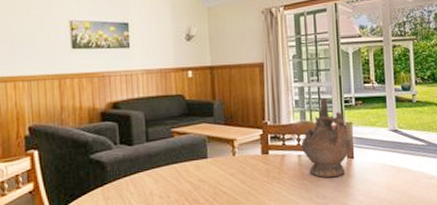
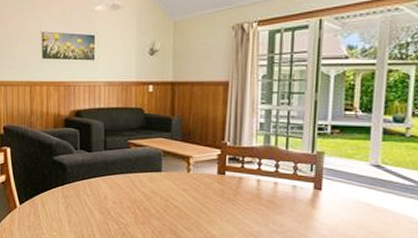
ceremonial vessel: present [301,98,351,178] -> none [261,123,320,207]

